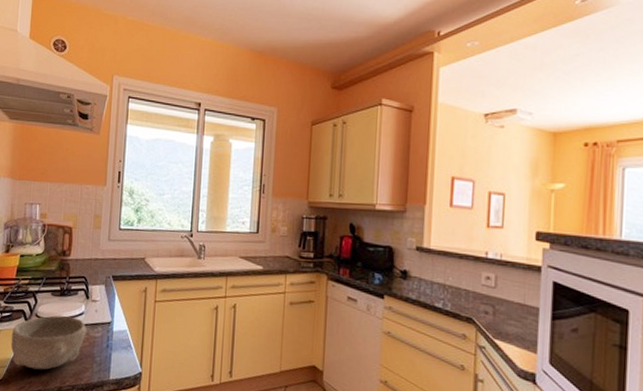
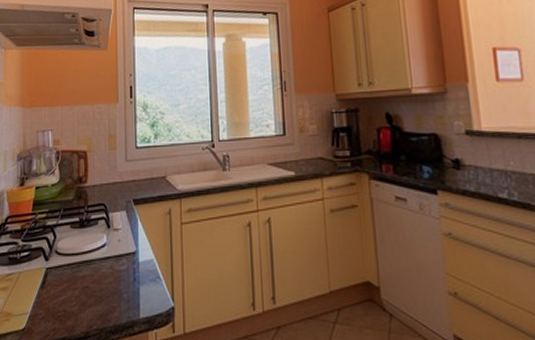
bowl: present [10,315,87,370] -> none [31,249,111,314]

